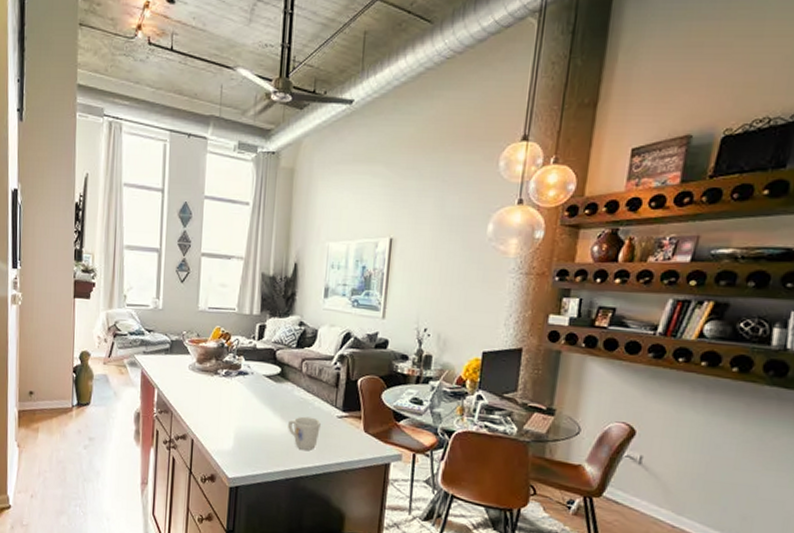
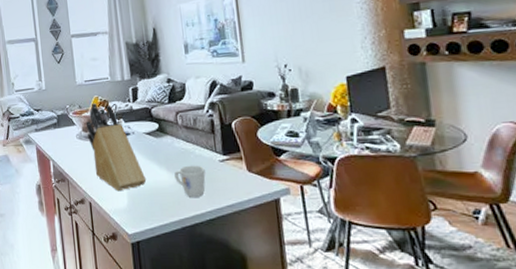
knife block: none [200,334,258,433] -> present [85,103,147,192]

